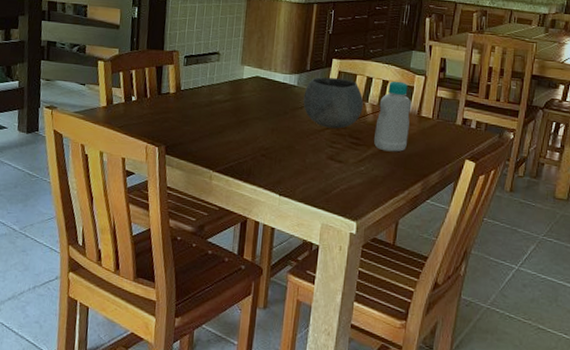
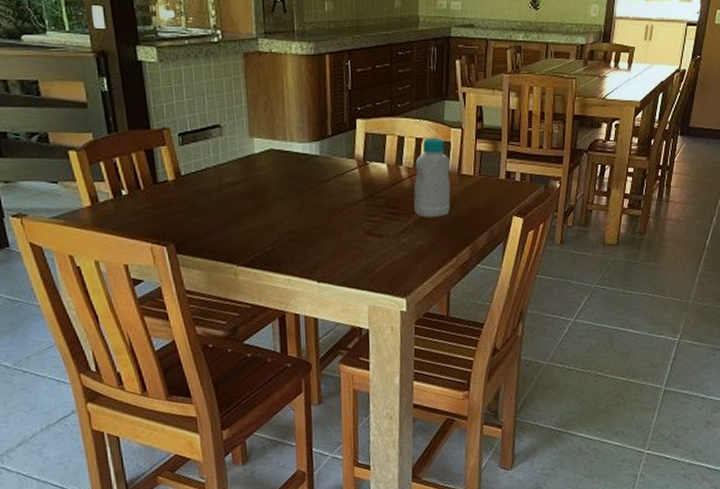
bowl: present [303,77,364,129] -> none [329,140,398,200]

